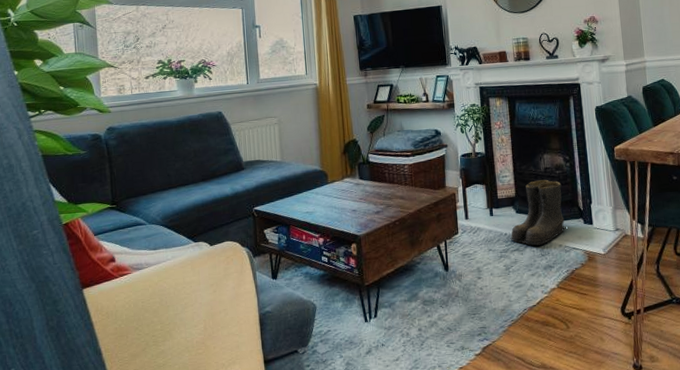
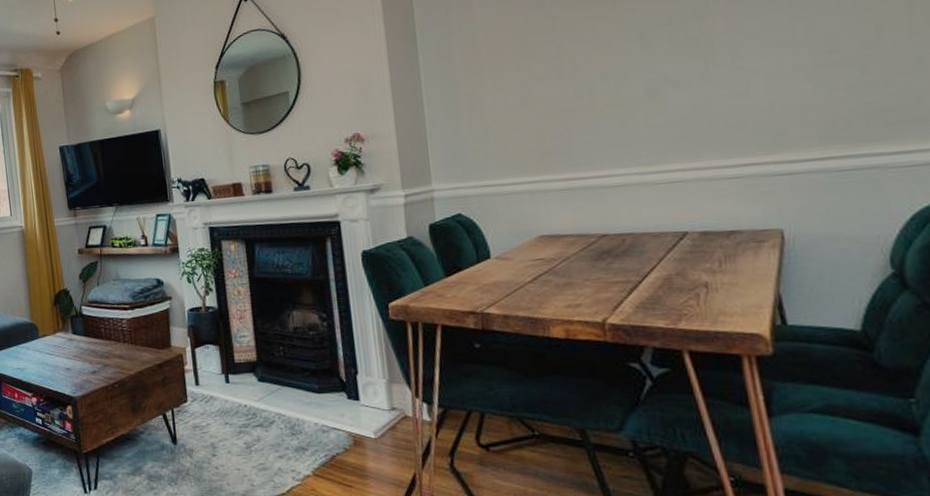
boots: present [510,179,566,246] -> none [251,342,324,422]

